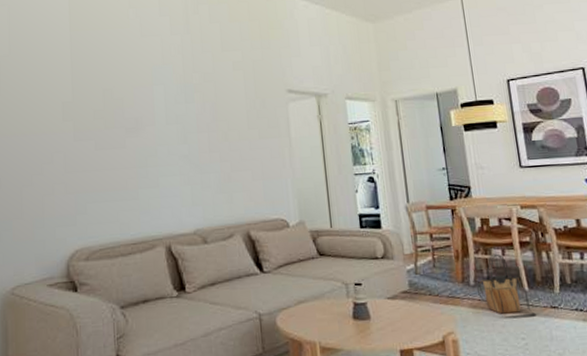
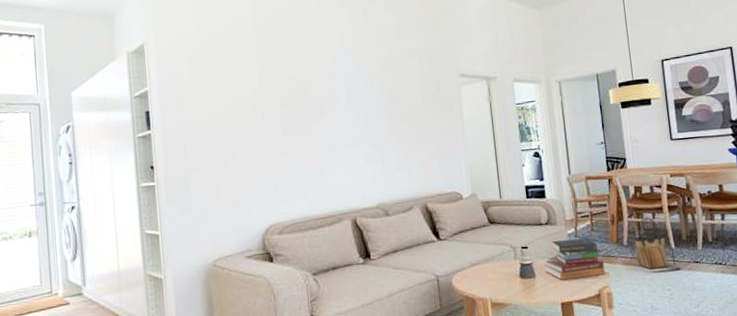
books: none [380,275,449,323] -> present [544,238,605,280]

